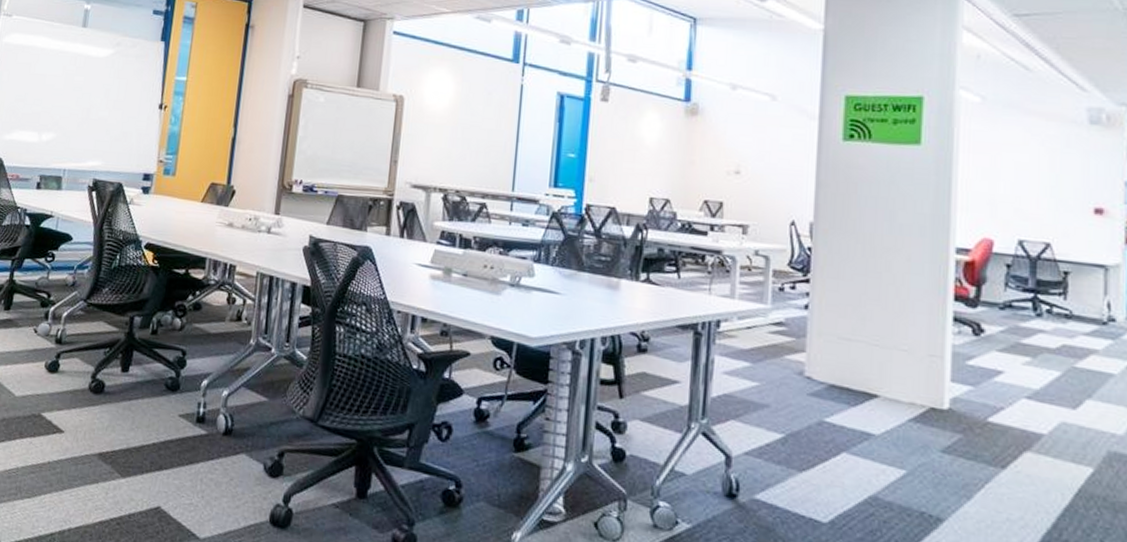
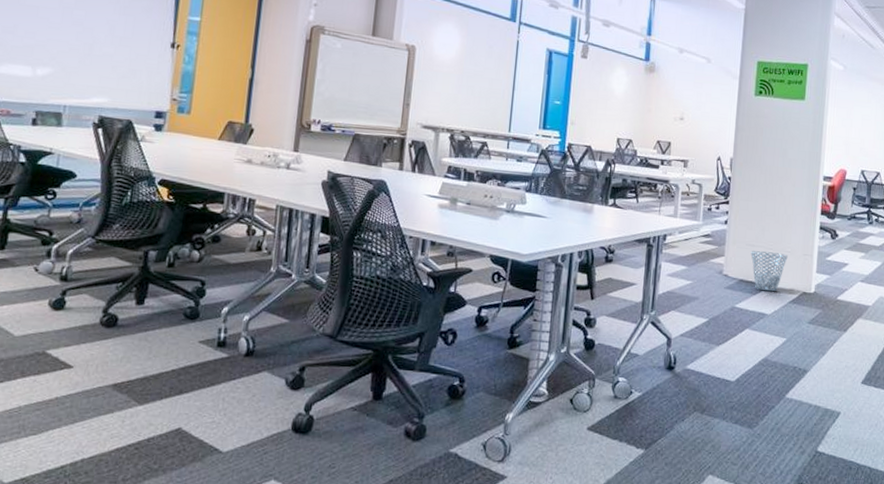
waste basket: none [845,346,904,405] -> present [750,251,788,292]

